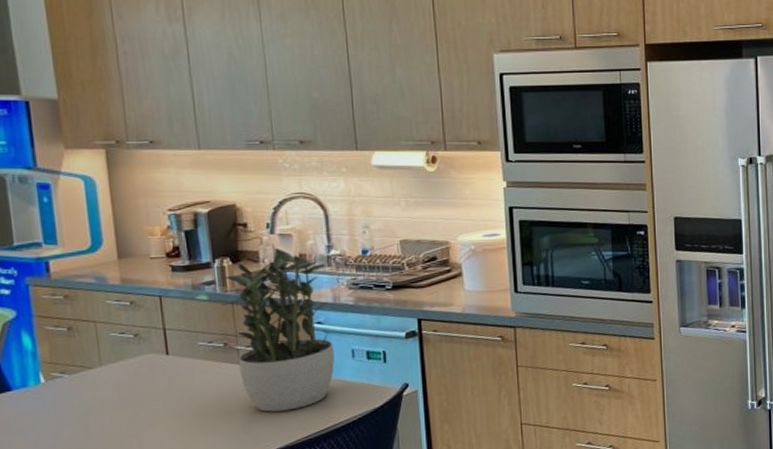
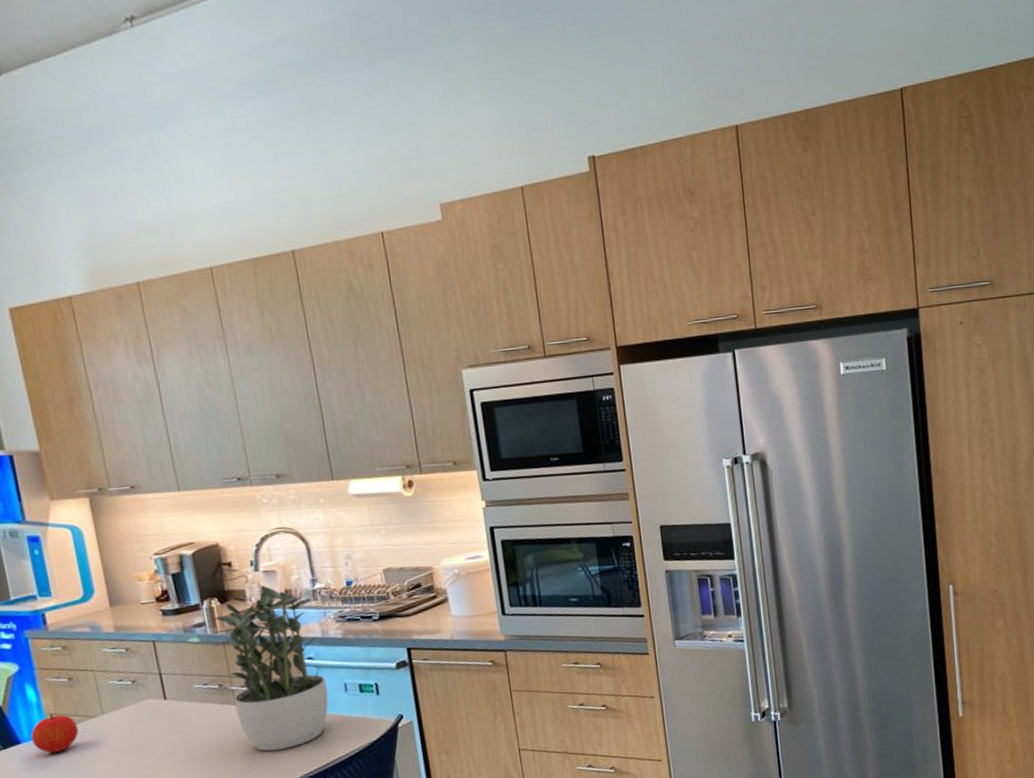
fruit: none [22,363,75,403] -> present [30,714,79,754]

